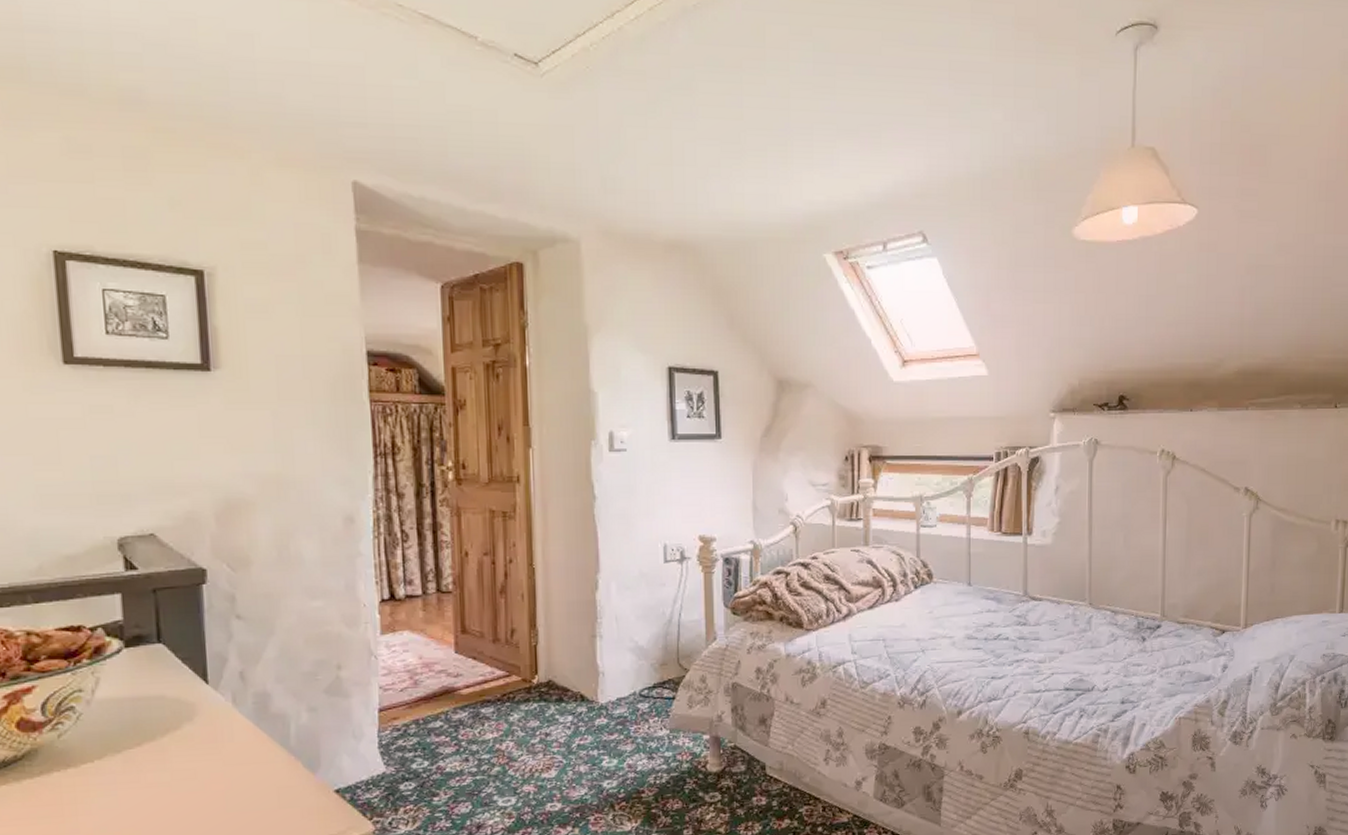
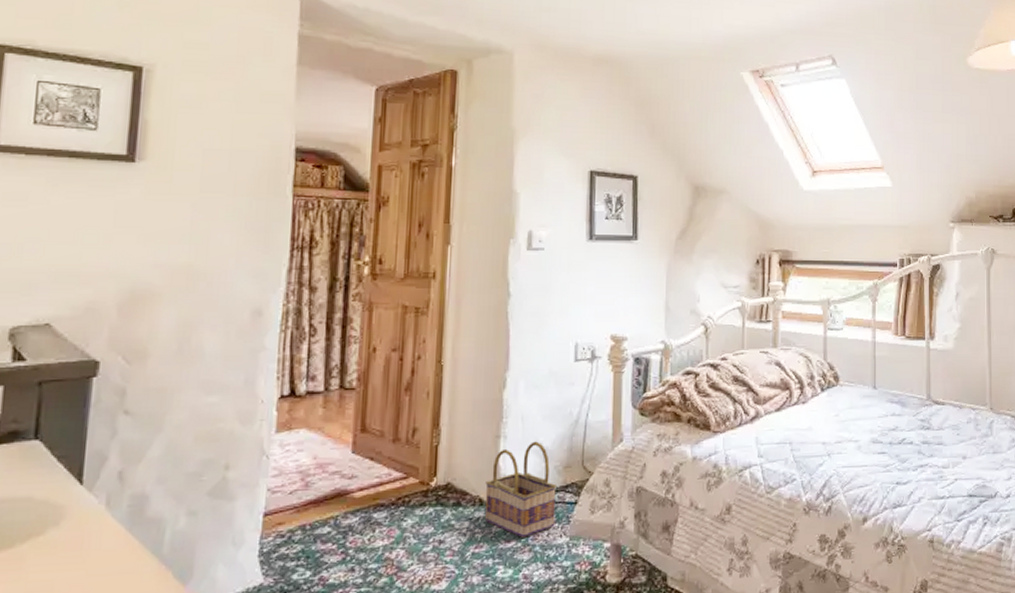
basket: none [585,640,655,731] -> present [485,441,556,538]

